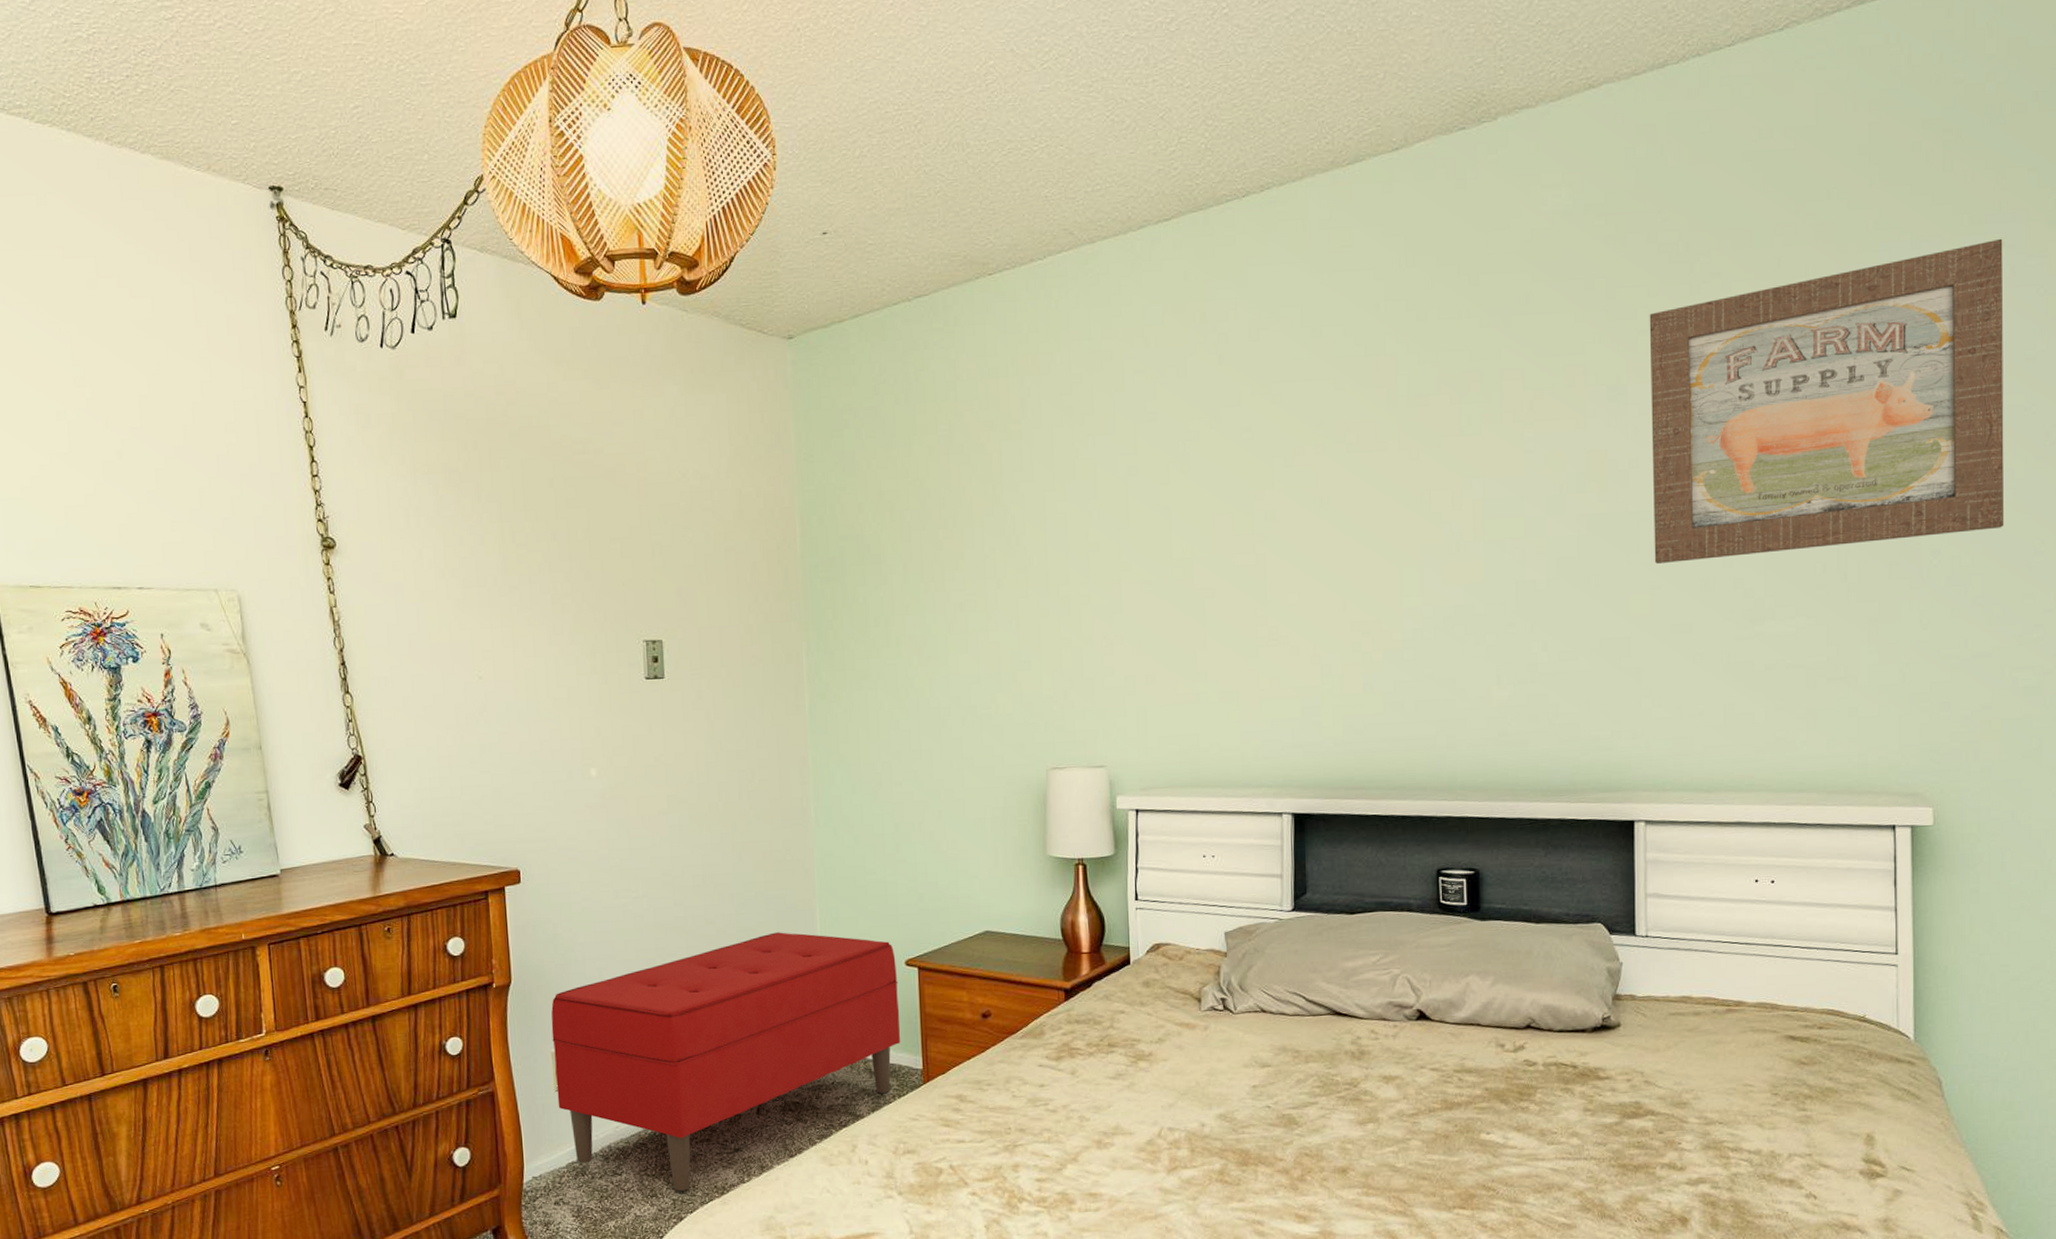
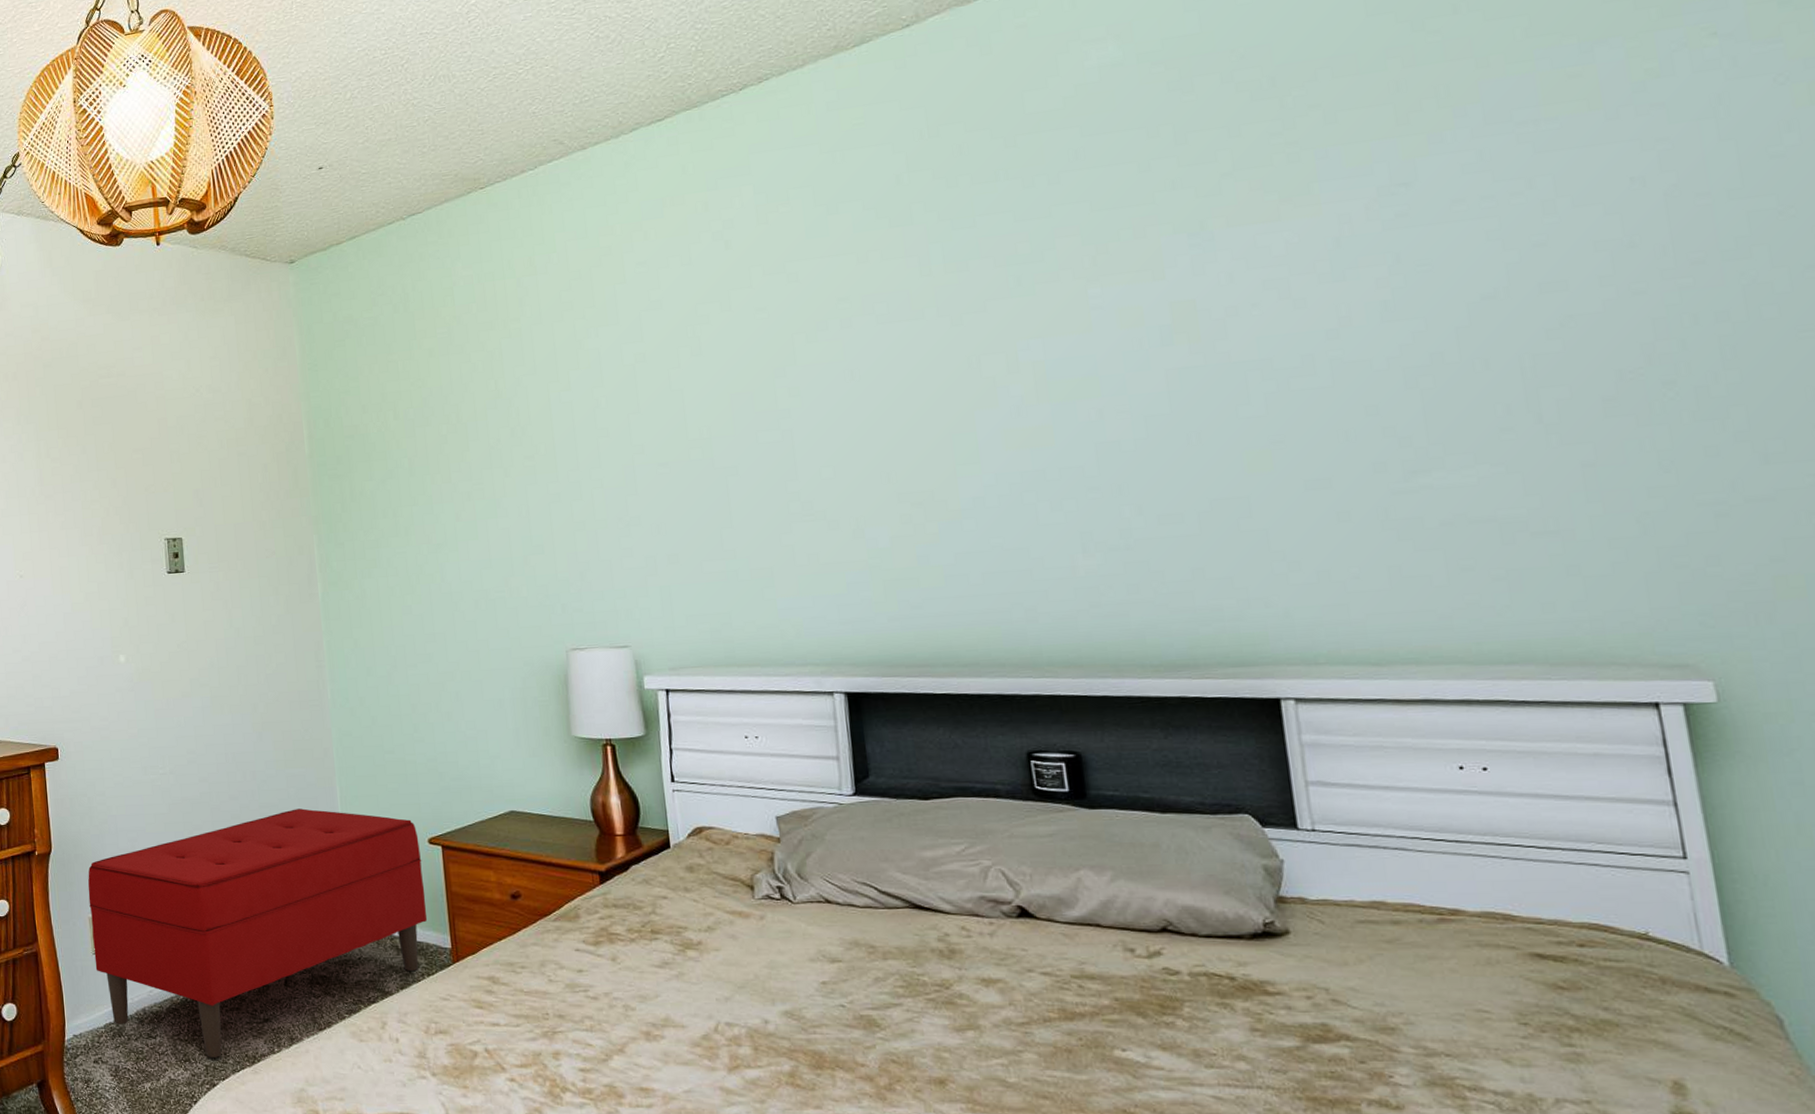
wall art: present [1649,238,2005,565] -> none [1232,28,1770,417]

